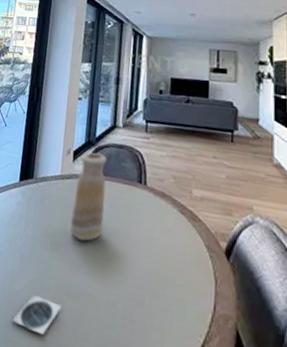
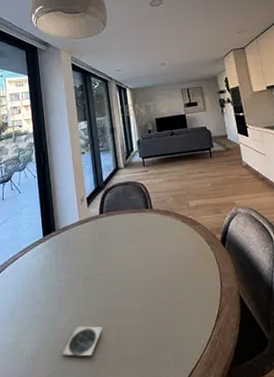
vase: present [70,152,107,242] -> none [94,194,124,270]

